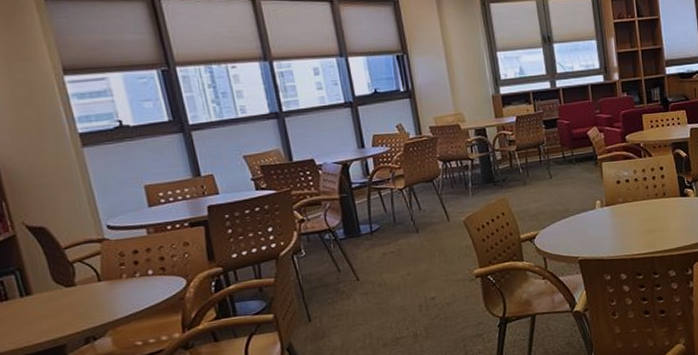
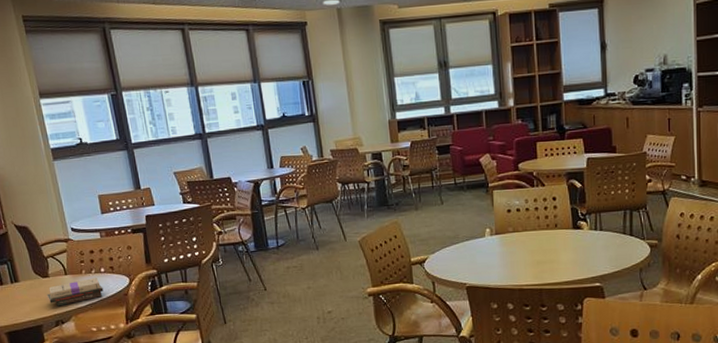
books: none [71,281,152,320] -> present [46,277,104,307]

